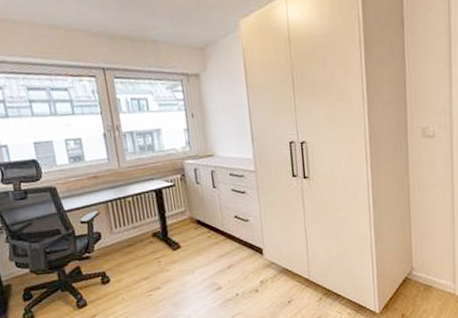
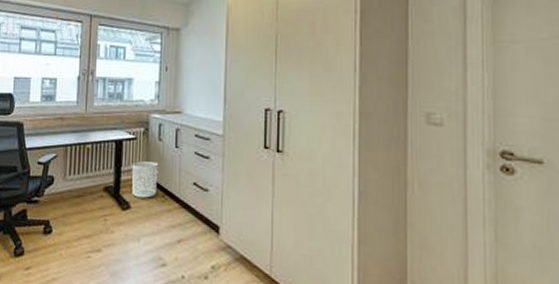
waste bin: none [174,204,203,237] -> present [131,161,159,198]

